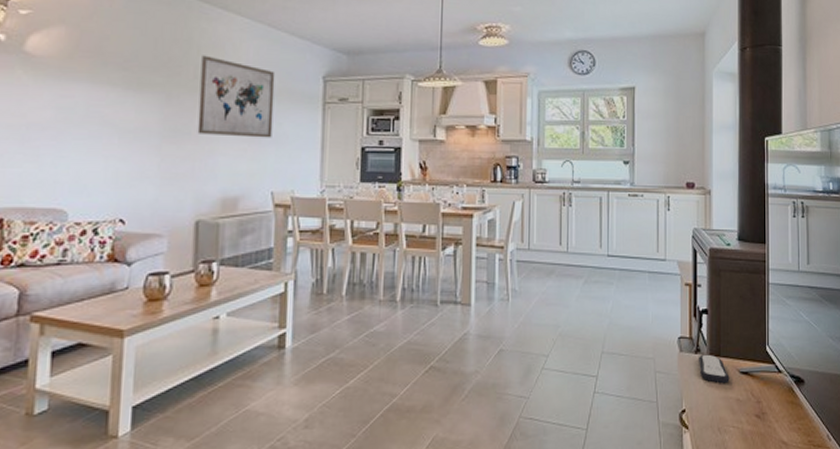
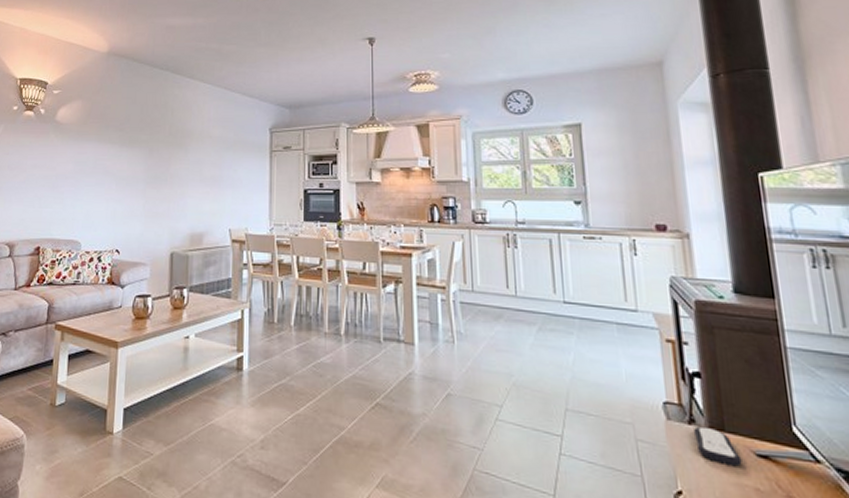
wall art: present [197,55,276,138] -> none [172,116,231,183]

